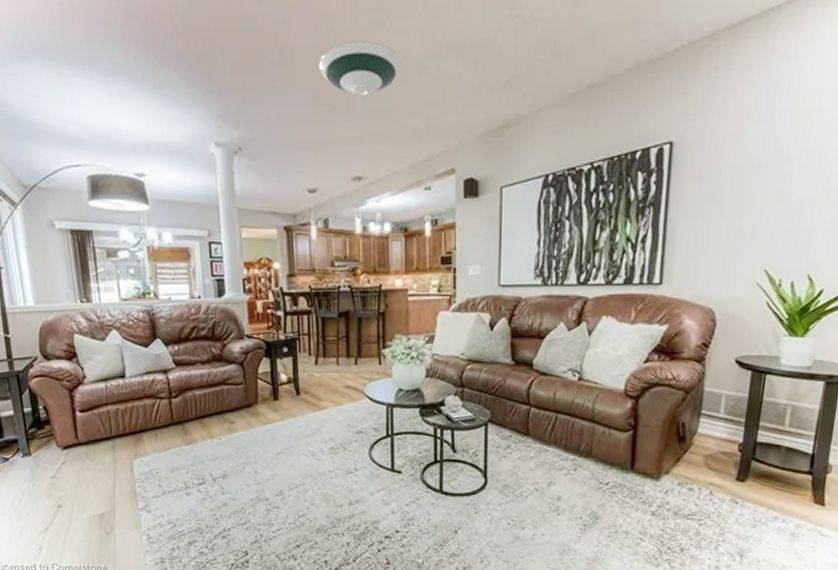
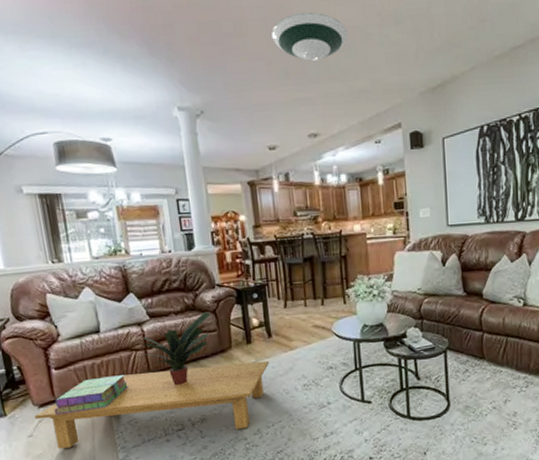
coffee table: none [58,419,296,493] -> present [34,360,269,449]
stack of books: none [77,423,152,458] -> present [53,375,129,415]
potted plant: none [167,364,238,438] -> present [142,312,211,386]

